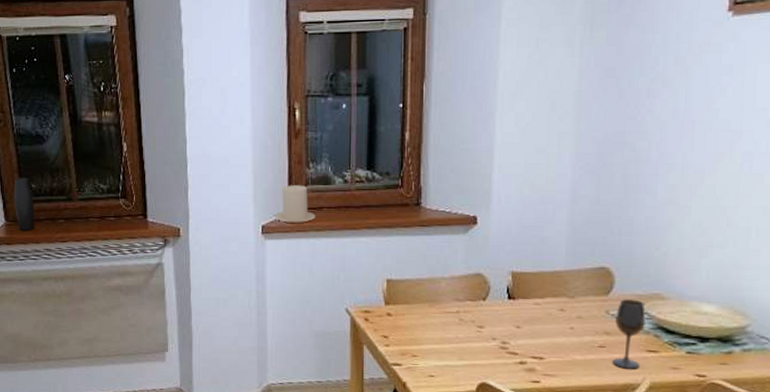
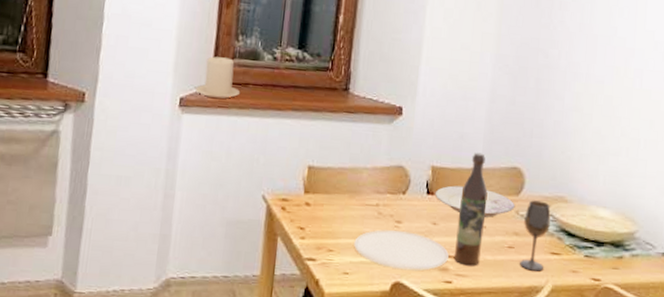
plate: none [437,335,535,372] -> present [354,230,449,271]
plate: none [516,289,605,318] -> present [434,185,515,217]
wine bottle: none [540,255,573,366] -> present [453,152,488,266]

